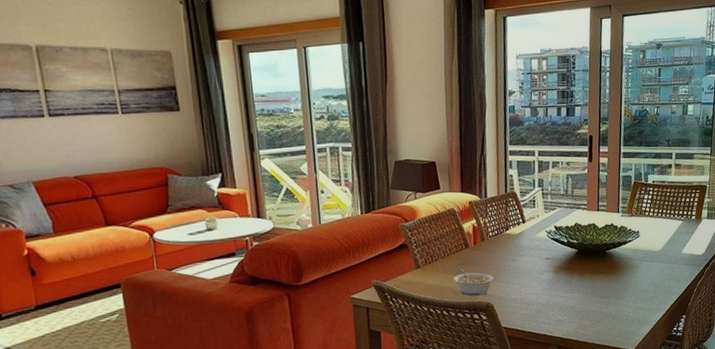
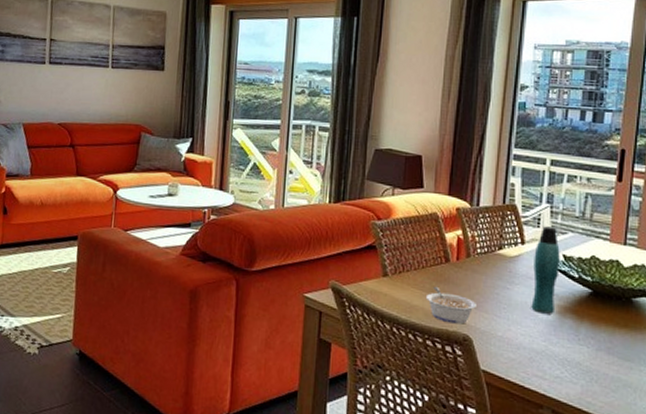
bottle: none [533,205,553,275] -> present [531,226,560,314]

